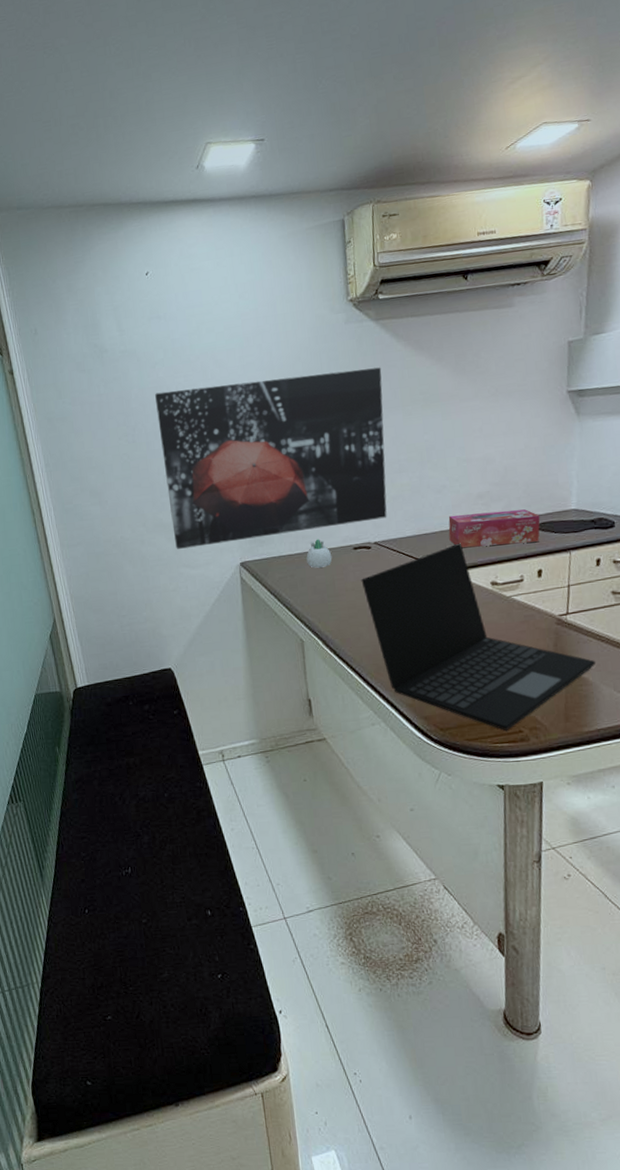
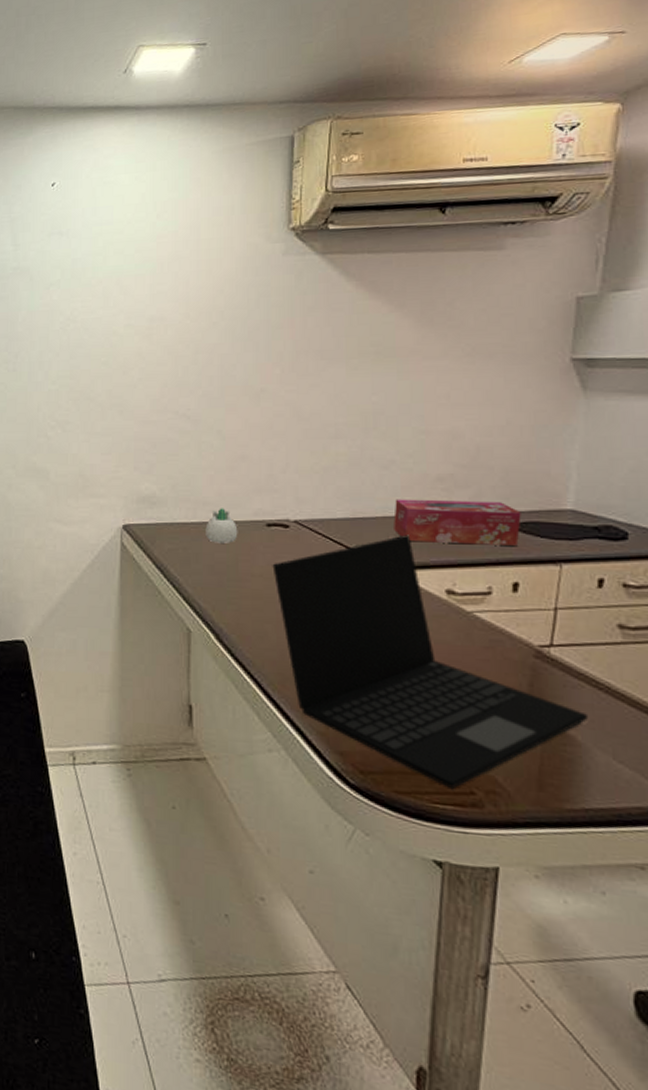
wall art: present [155,367,387,549] -> none [45,309,324,500]

